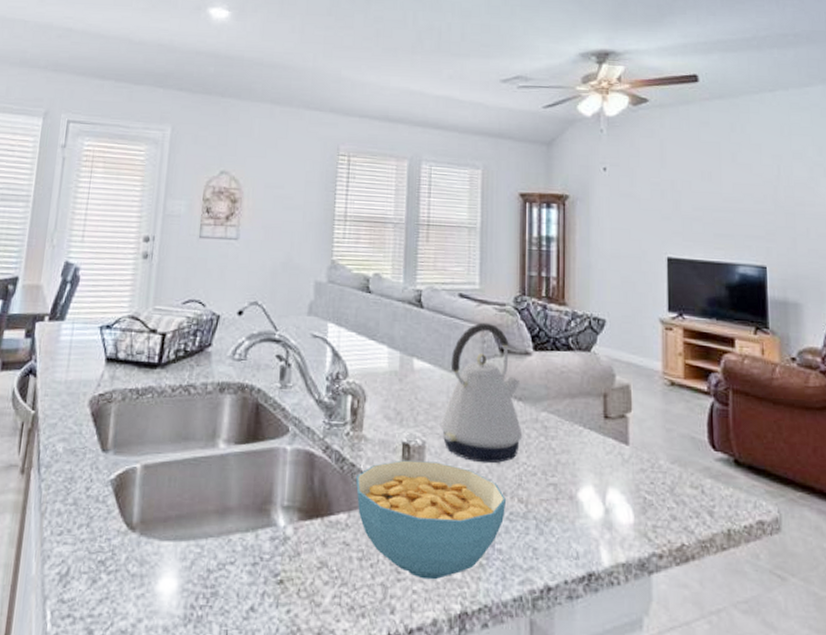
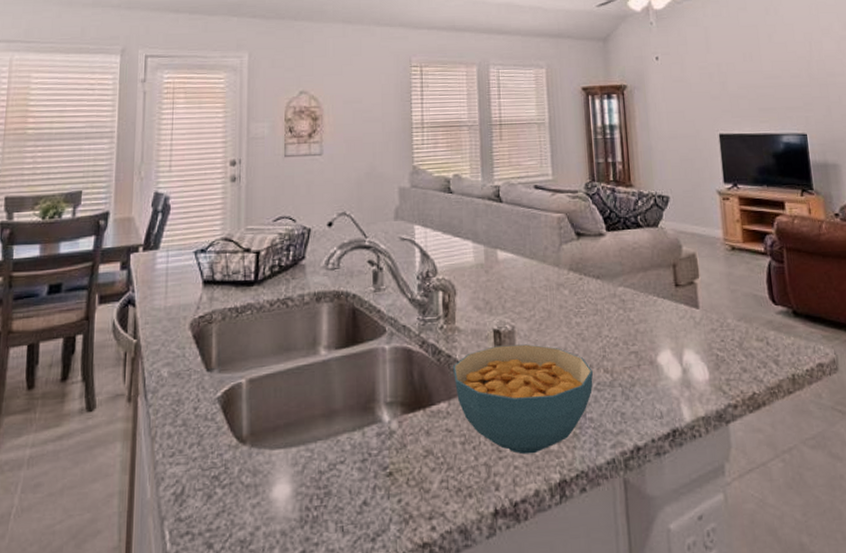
kettle: present [441,322,523,464] -> none [527,210,603,341]

